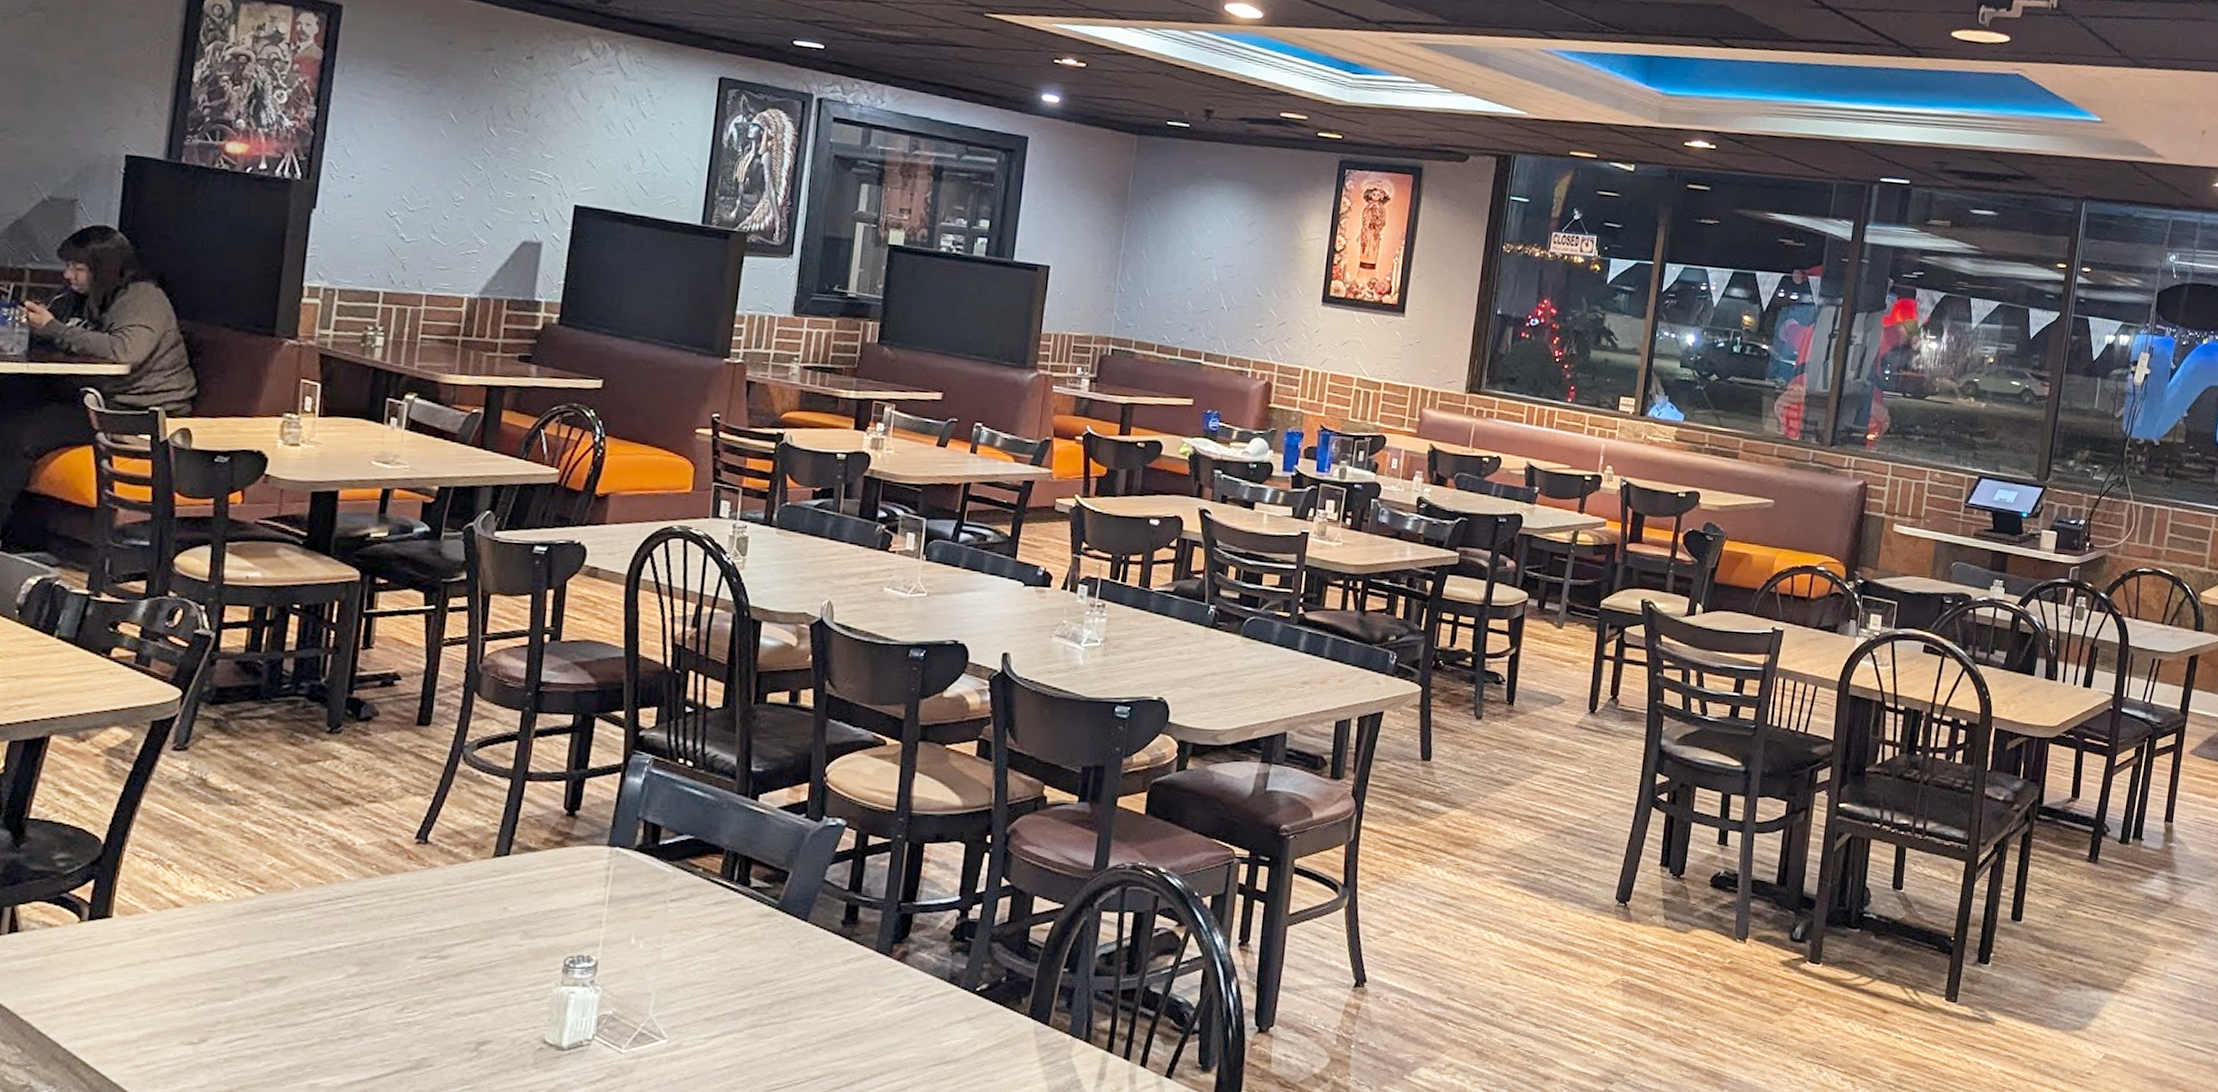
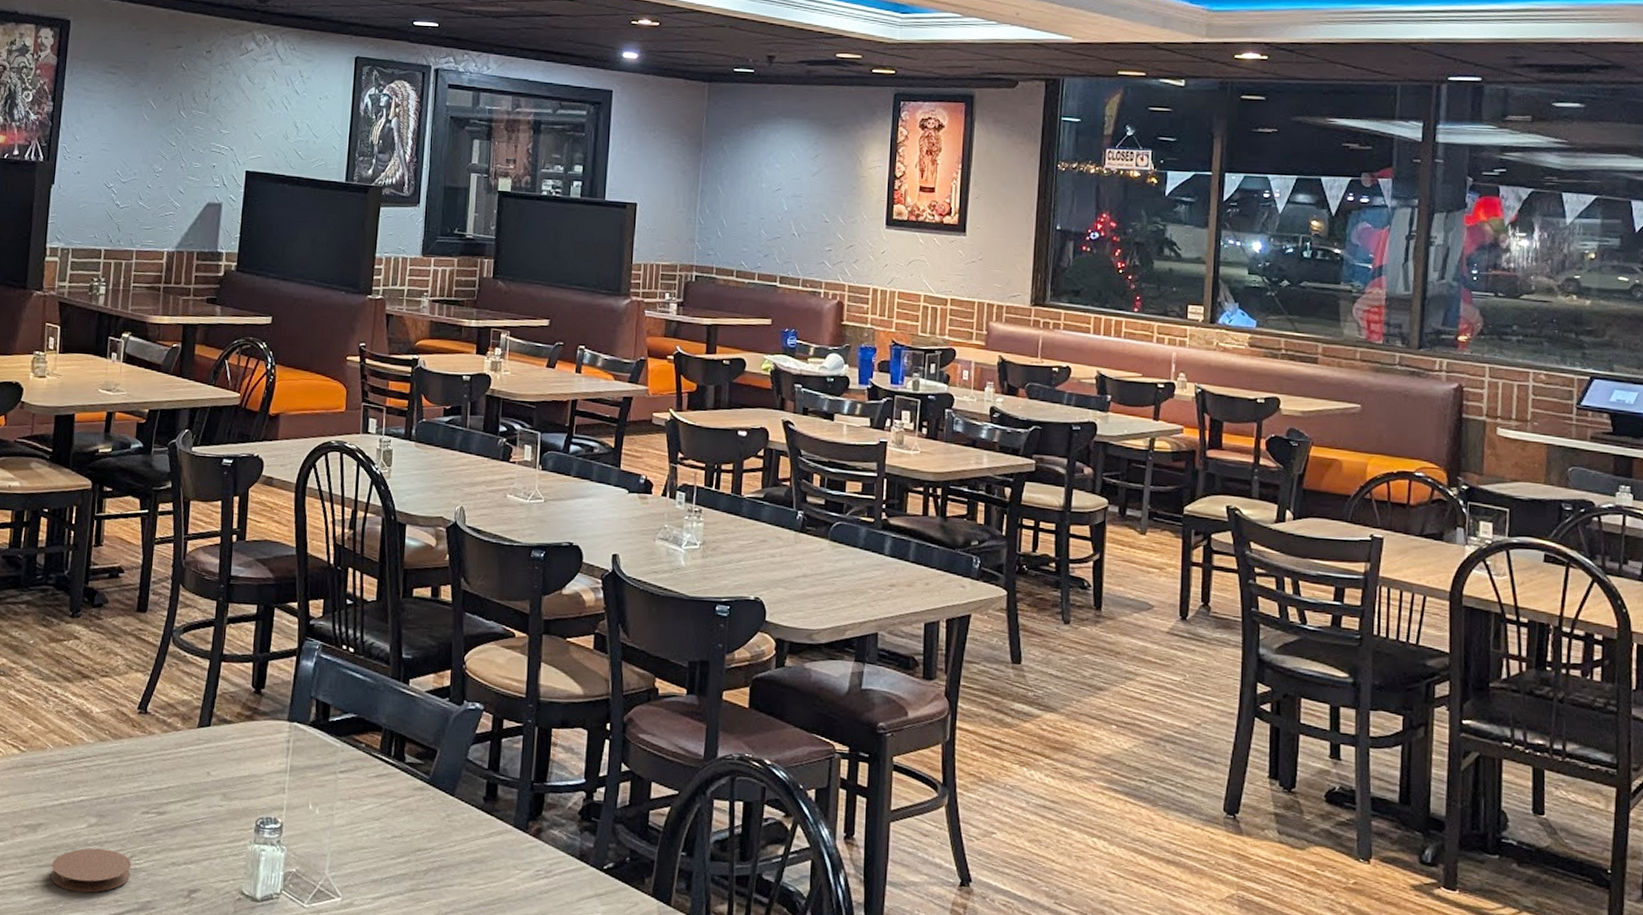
coaster: none [294,1001,404,1053] -> present [50,848,132,893]

